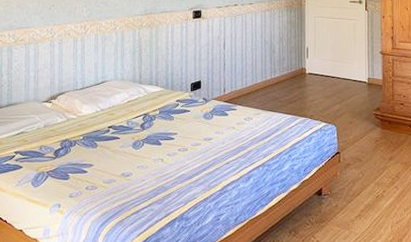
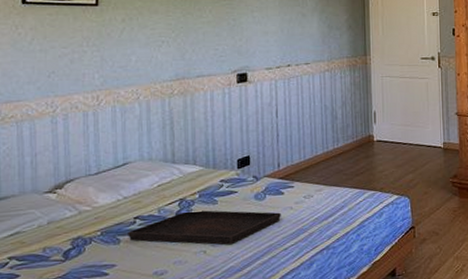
serving tray: none [103,124,225,156] -> present [128,210,281,245]

